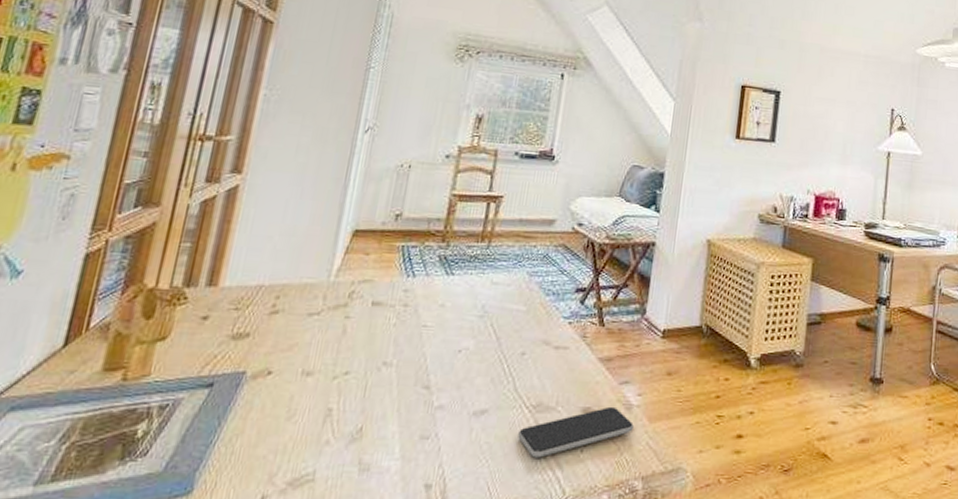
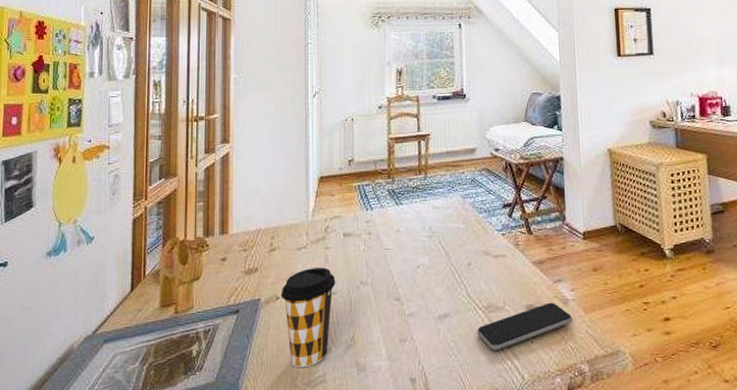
coffee cup: none [272,339,352,463] -> present [281,267,336,368]

